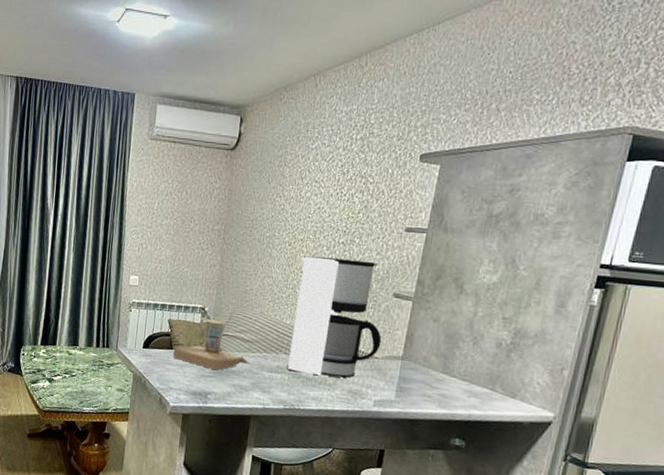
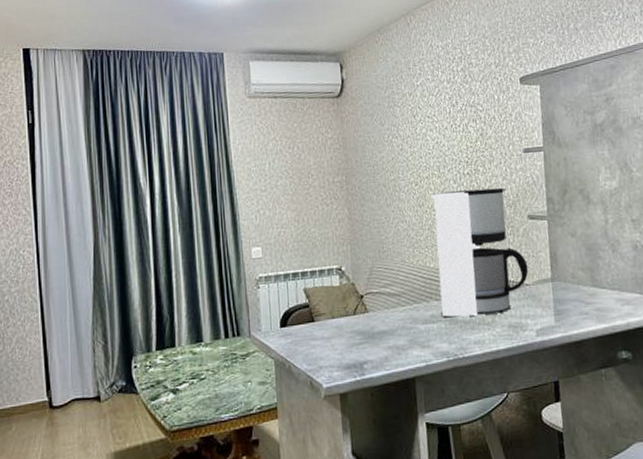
cup: present [173,319,251,371] -> none [316,278,403,335]

